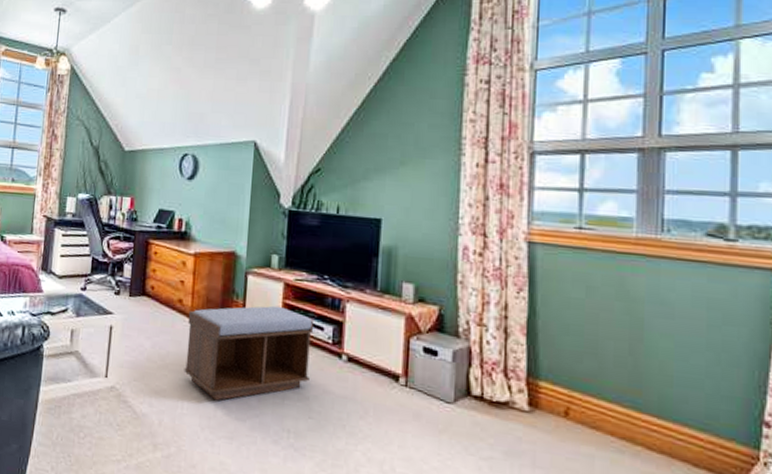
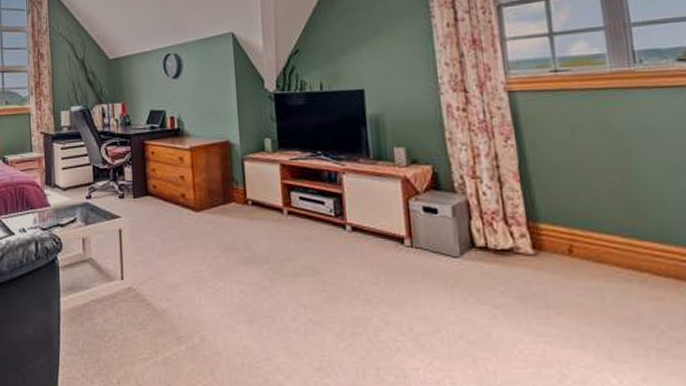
bench: present [184,305,314,401] -> none [192,187,318,287]

